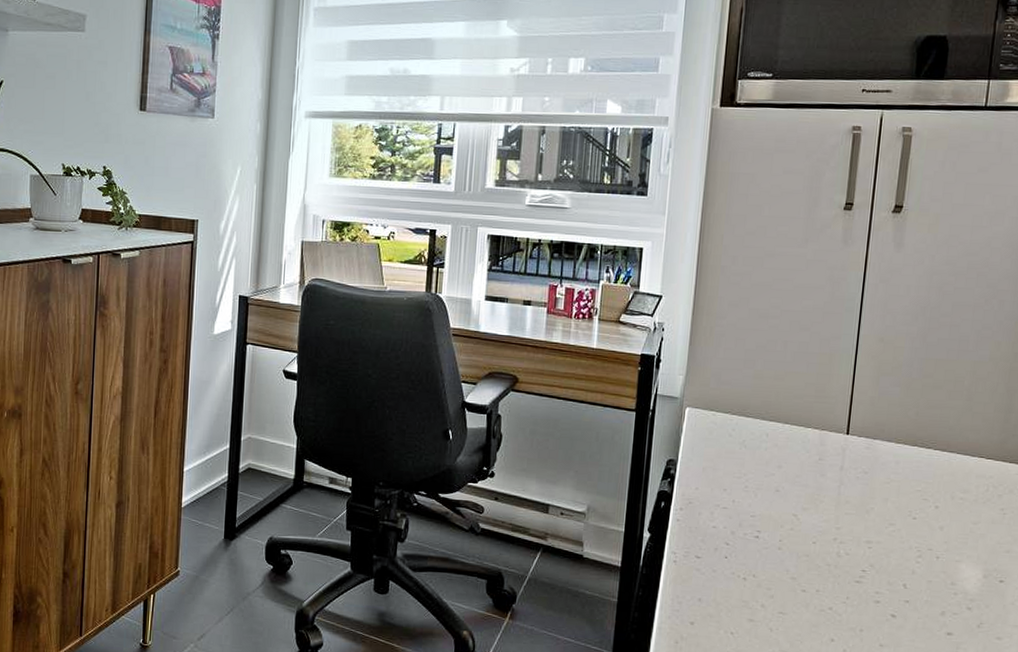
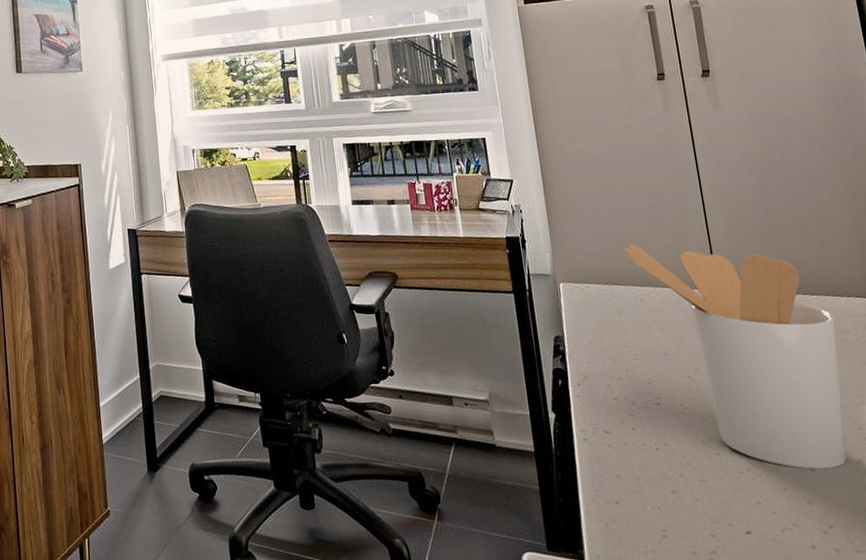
utensil holder: none [761,378,960,618] -> present [624,244,847,470]

